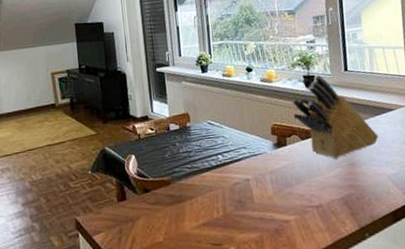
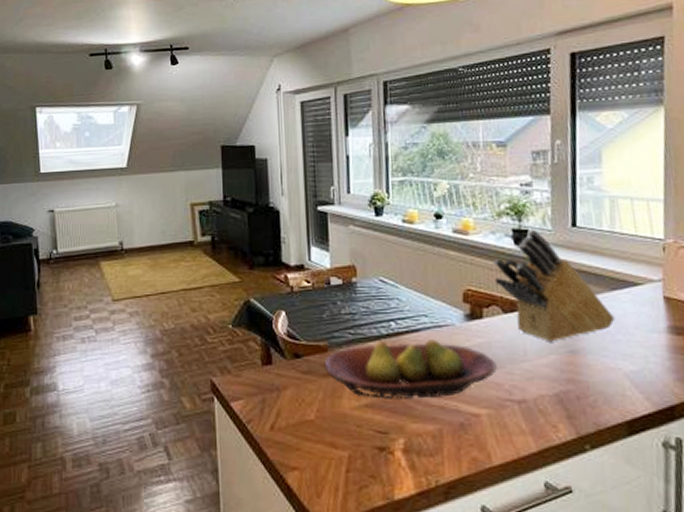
fruit bowl: none [168,165,300,218] -> present [324,339,497,399]

